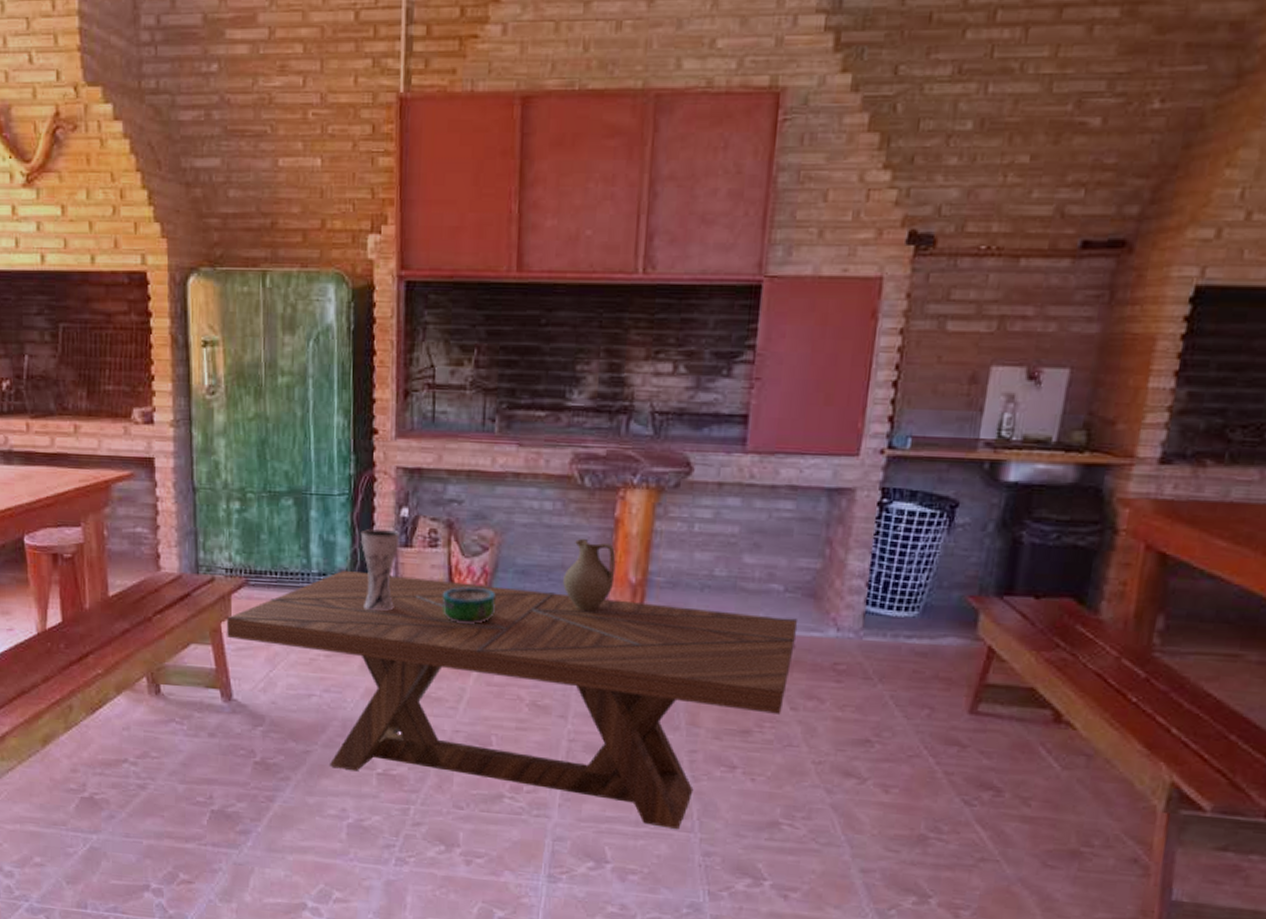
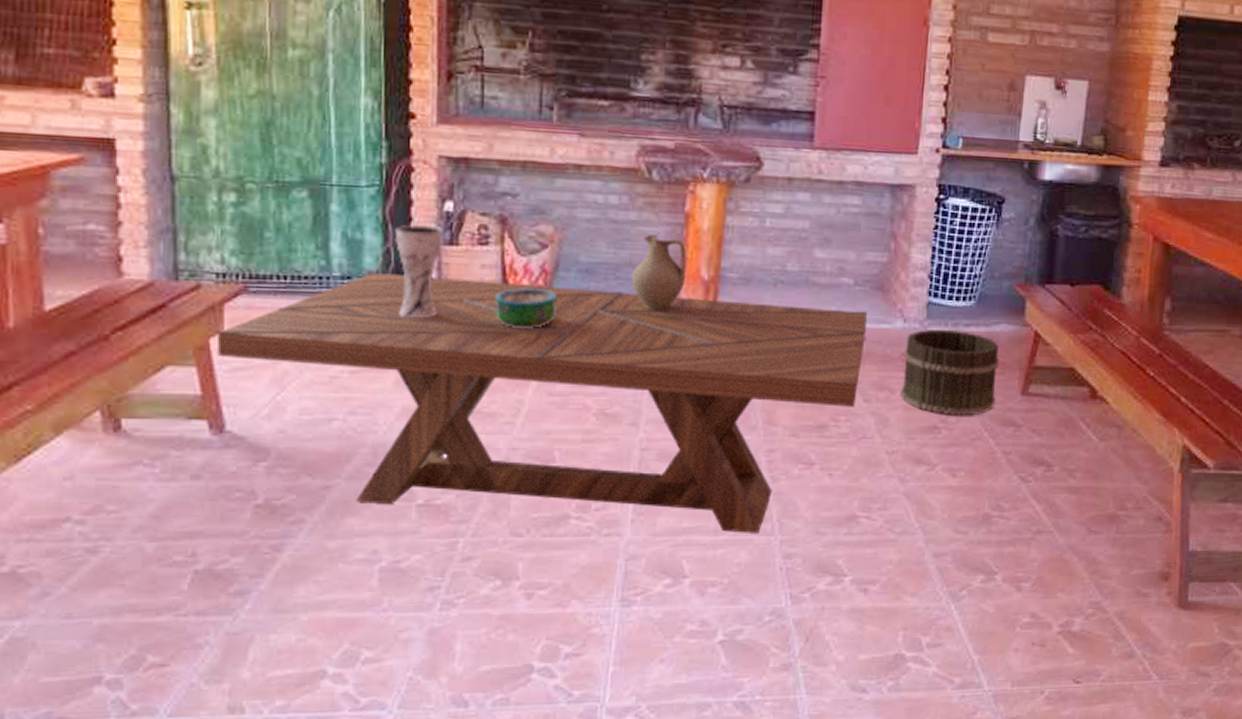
bucket: none [831,639,945,731] -> present [901,329,999,416]

